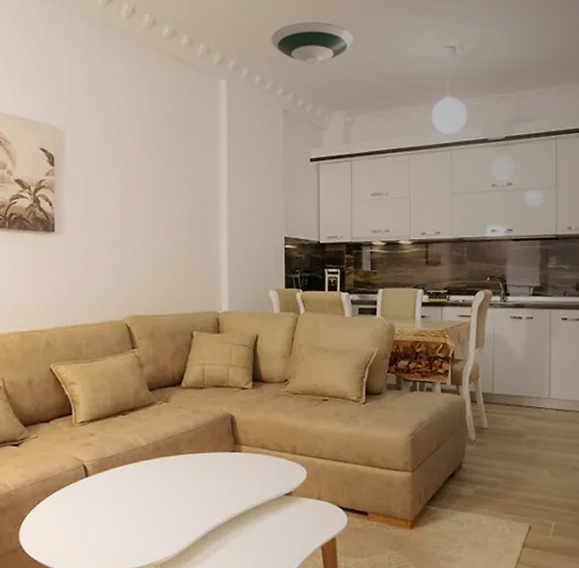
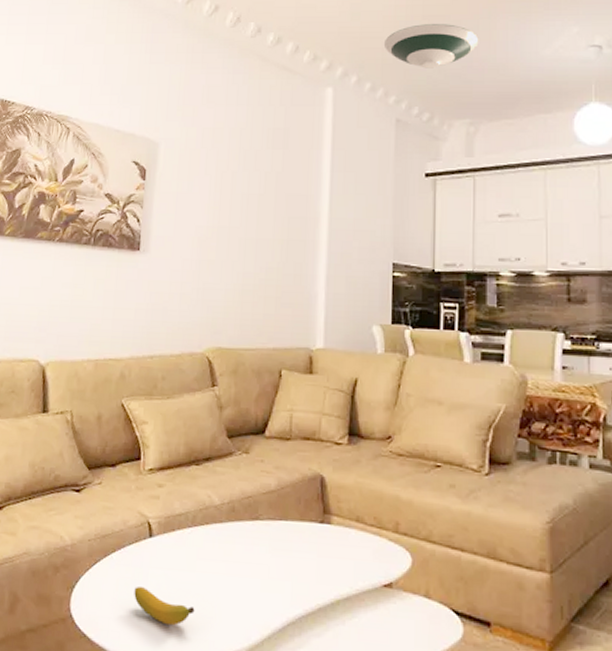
banana: none [76,517,130,544] -> present [134,587,195,626]

